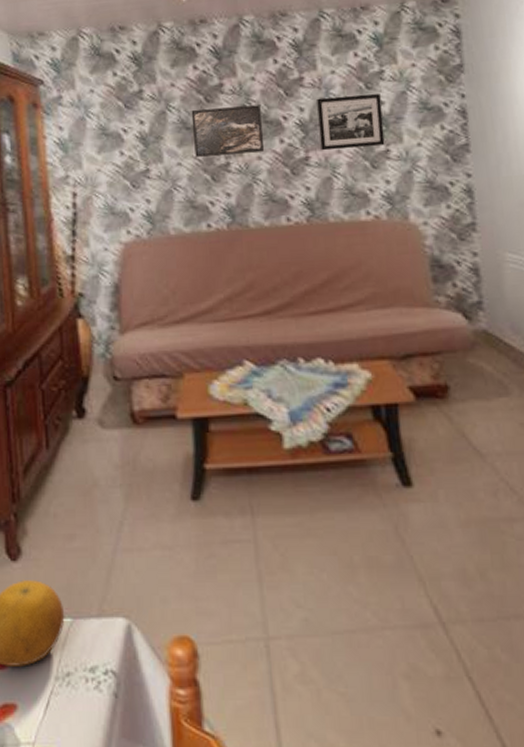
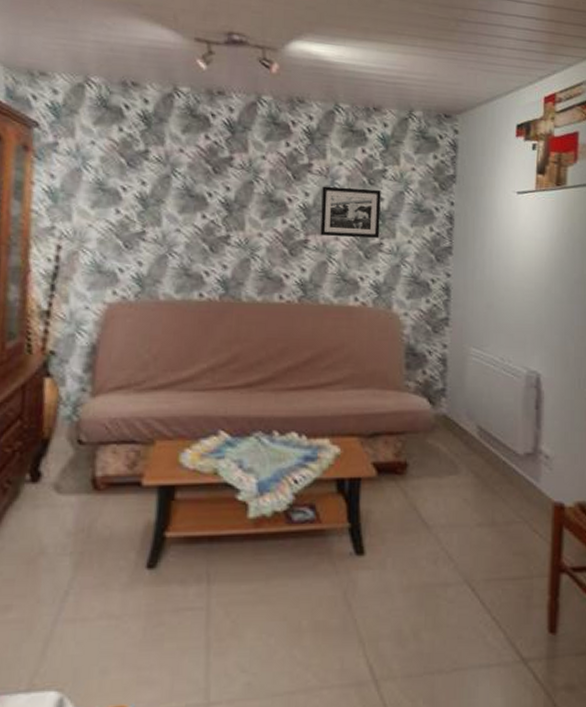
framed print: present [191,105,265,157] -> none [195,179,268,229]

